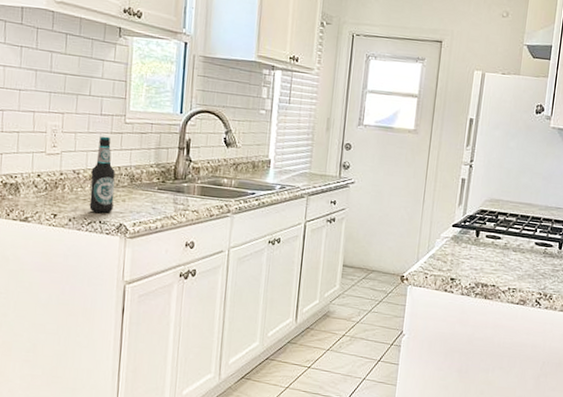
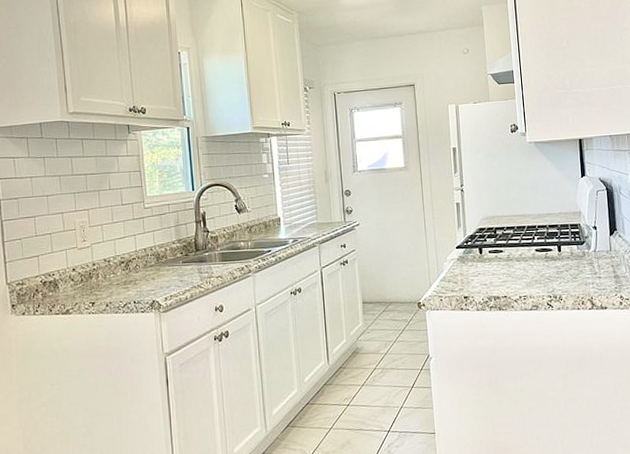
bottle: present [89,136,115,213] -> none [120,223,145,294]

